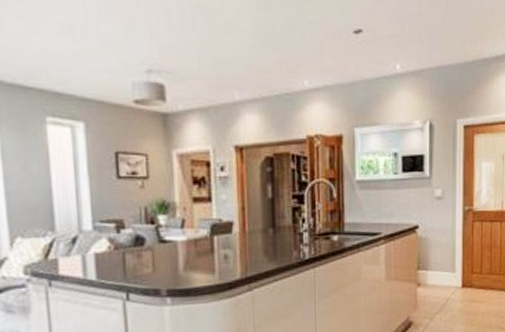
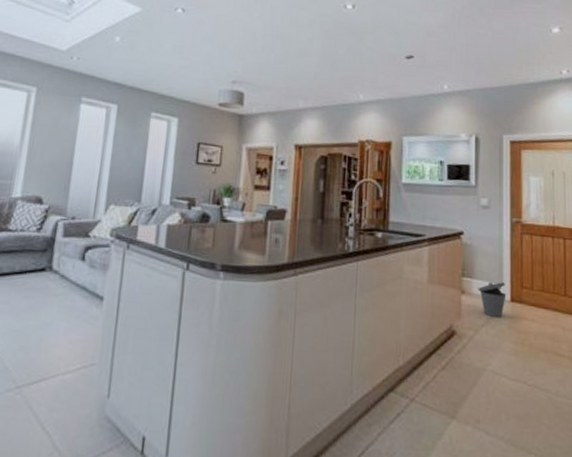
trash can: none [432,270,458,304] -> present [478,281,507,318]

